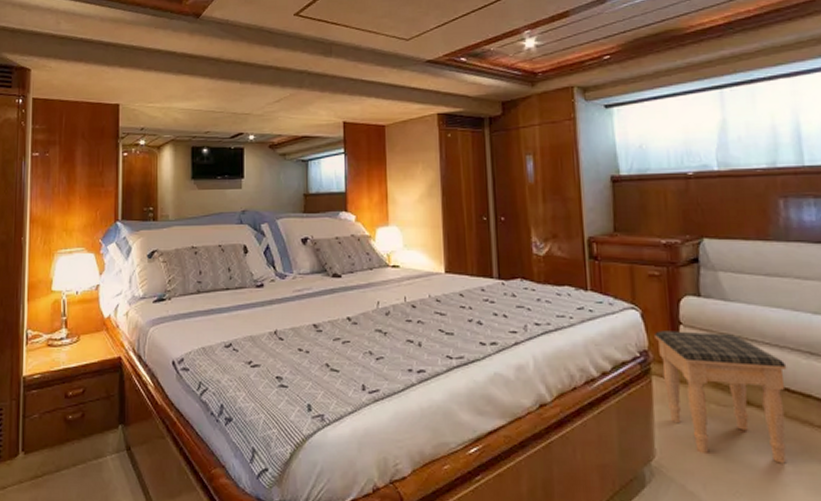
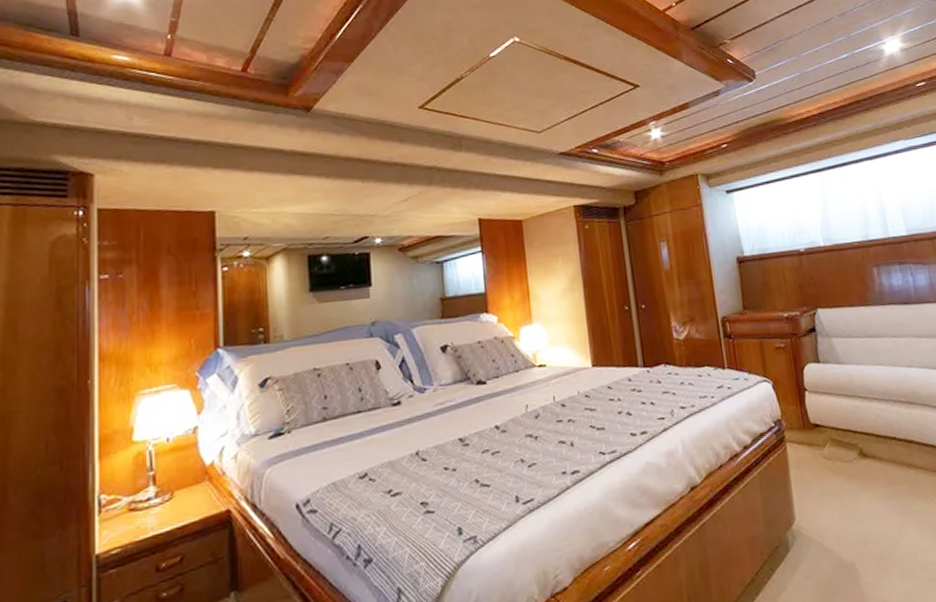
footstool: present [655,331,787,464] -> none [785,394,899,509]

